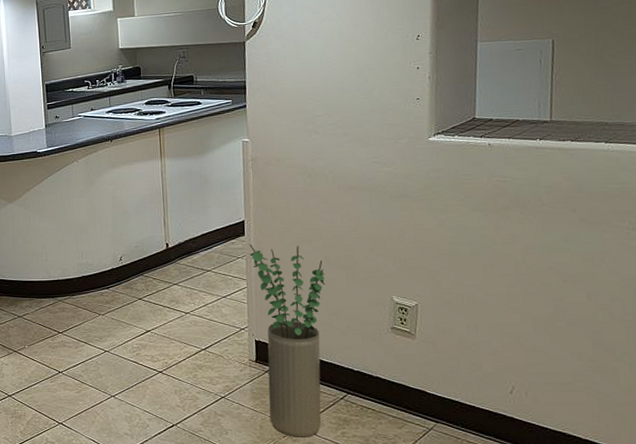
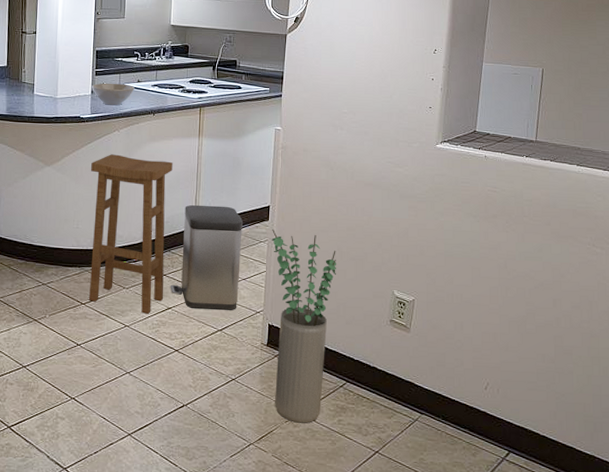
bowl: none [45,114,89,137] -> present [92,83,135,106]
bar stool: none [53,184,142,338] -> present [89,154,173,314]
pedal bin: none [146,225,220,331] -> present [170,204,243,310]

